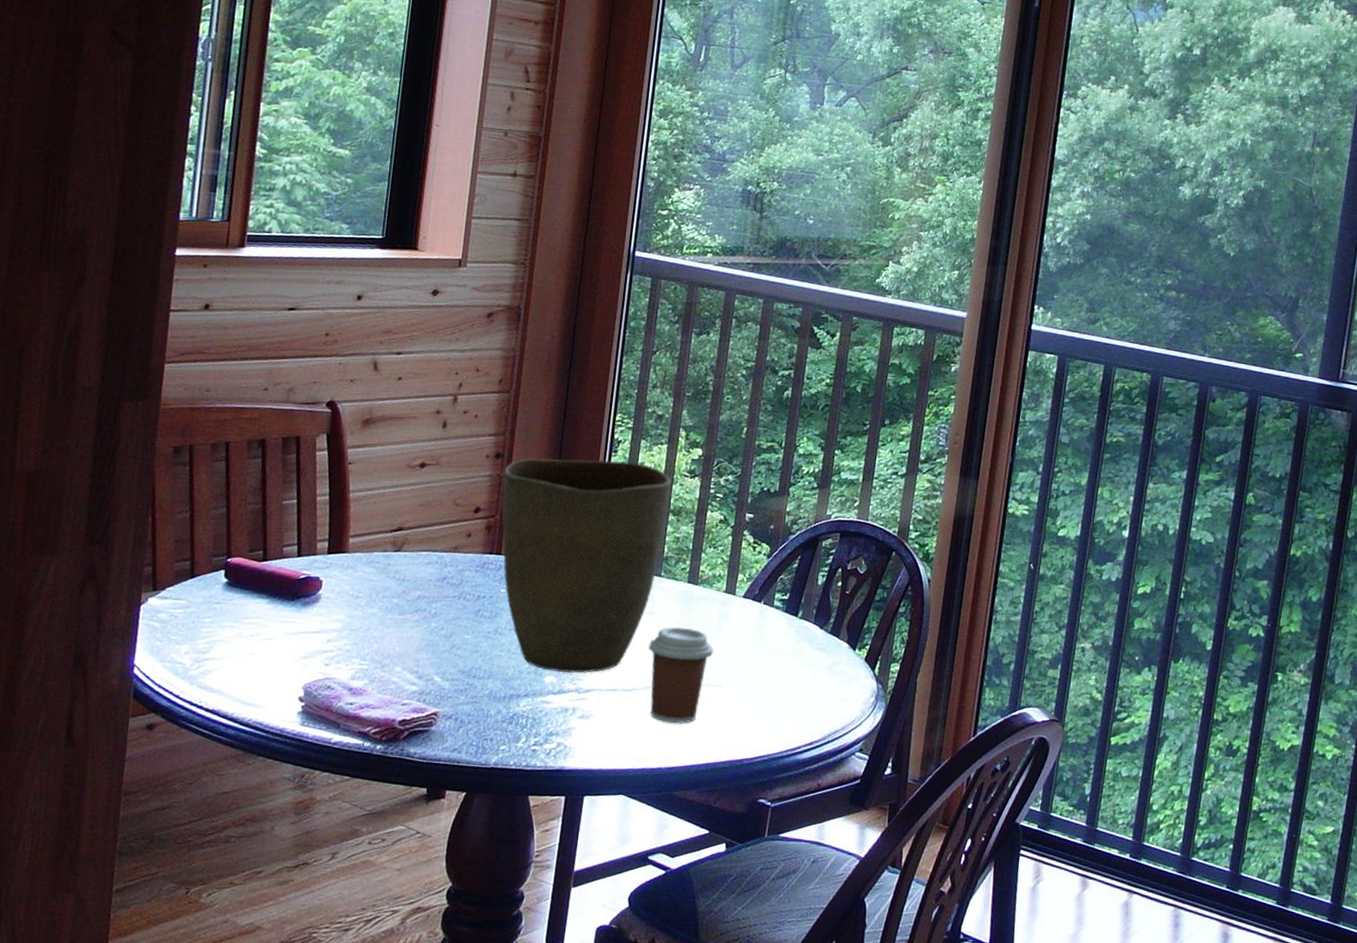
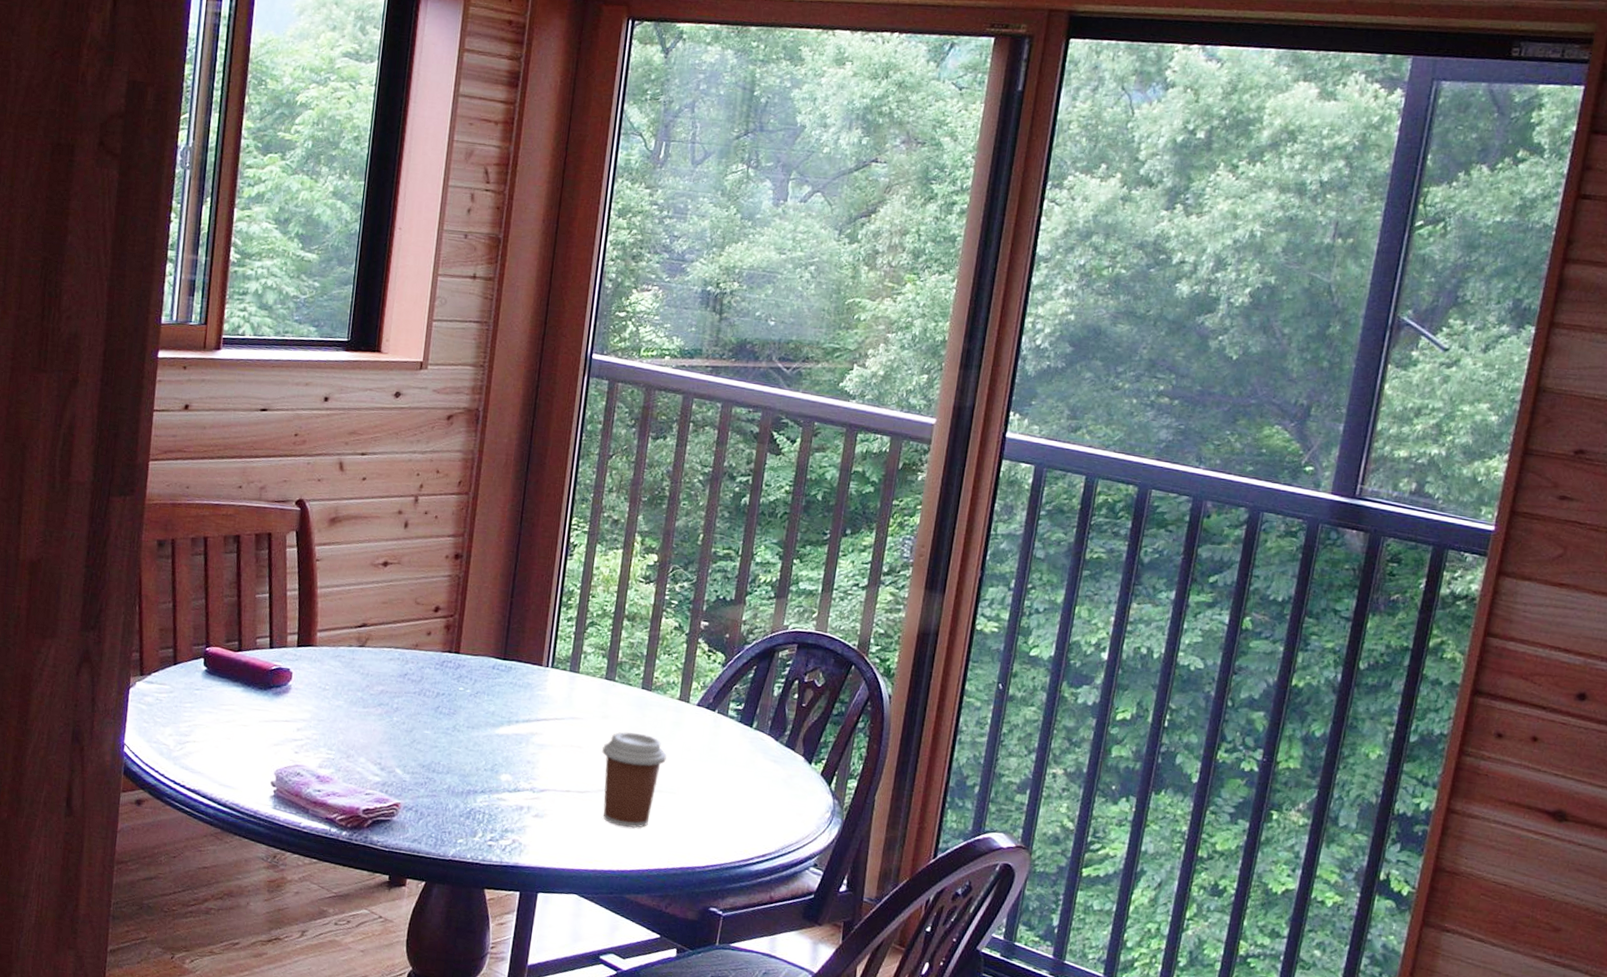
vase: present [502,458,672,674] -> none [460,559,627,773]

